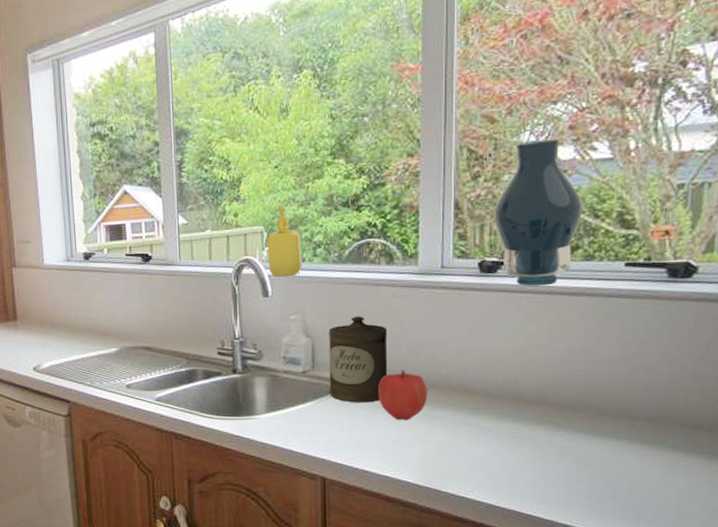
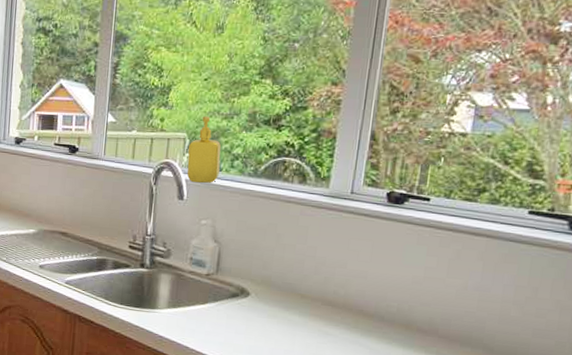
canister: present [328,316,388,403] -> none [230,228,292,311]
fruit: present [377,369,428,421] -> none [275,284,324,333]
vase: present [494,138,582,287] -> none [407,84,495,223]

